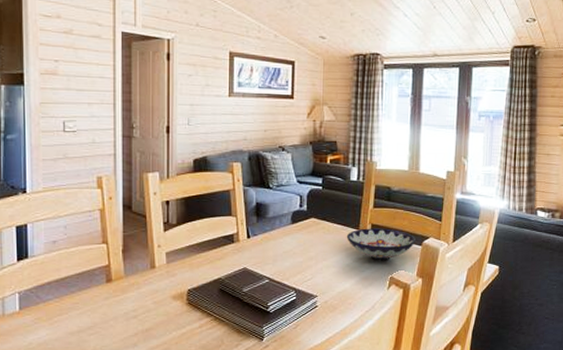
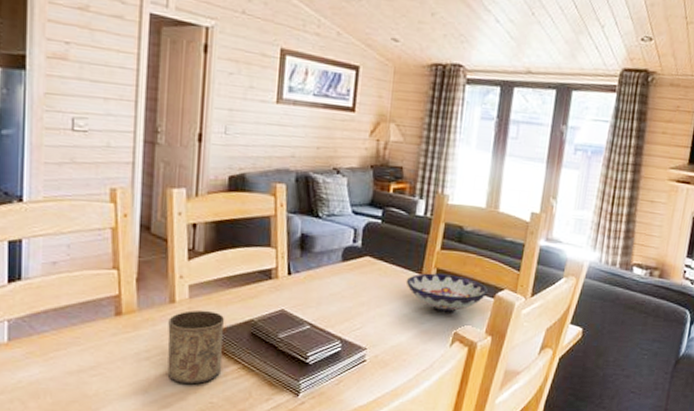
cup: none [151,272,198,336] -> present [167,310,225,384]

